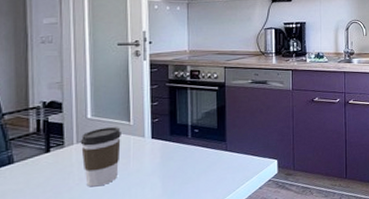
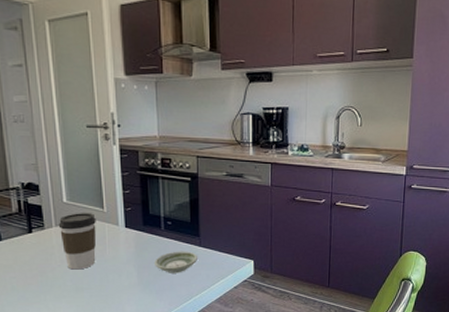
saucer: none [180,156,223,181] -> present [155,251,197,273]

